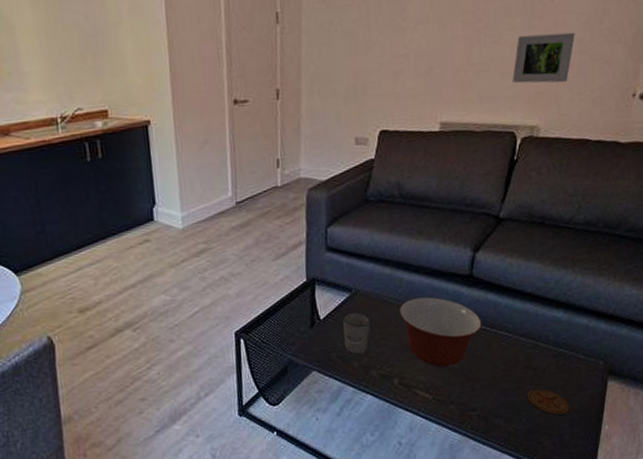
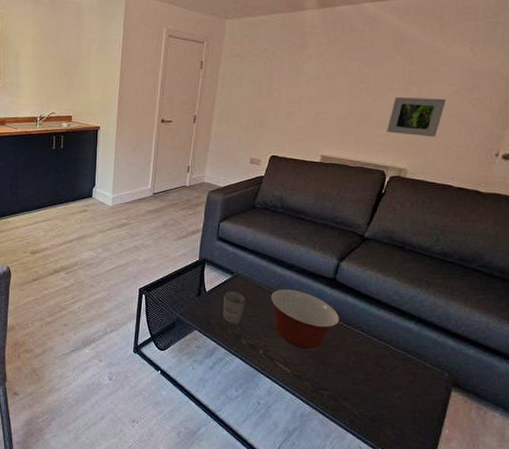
coaster: present [526,388,569,415] -> none [374,383,413,411]

